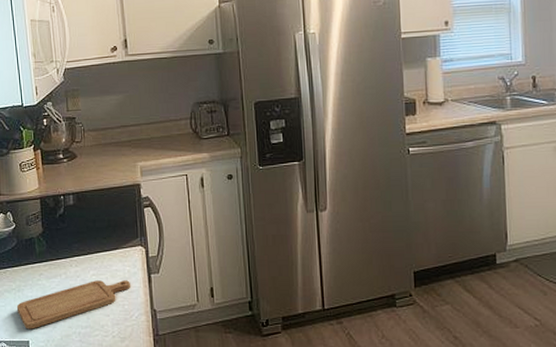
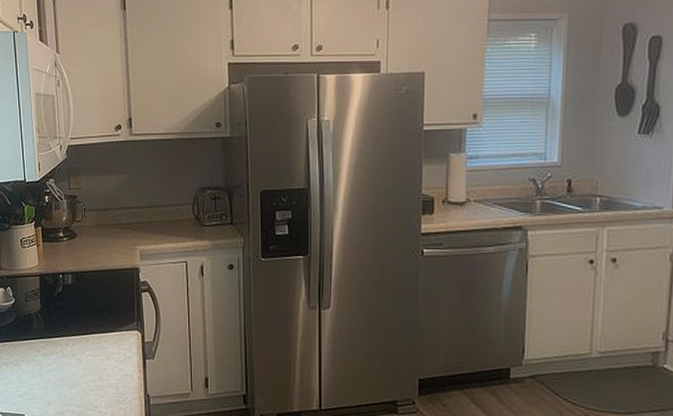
chopping board: present [16,280,130,329] -> none [13,361,125,404]

